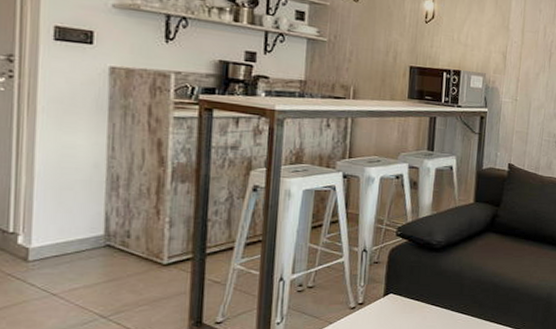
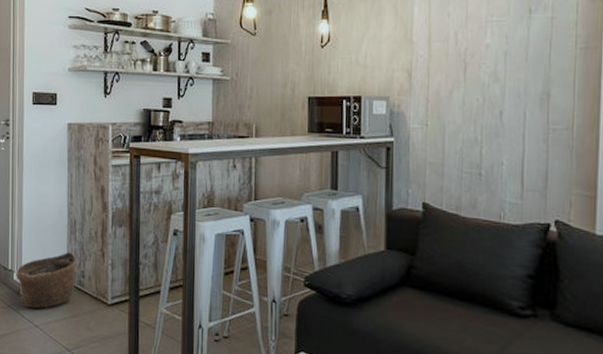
basket: none [20,209,120,276] -> present [15,251,77,309]

